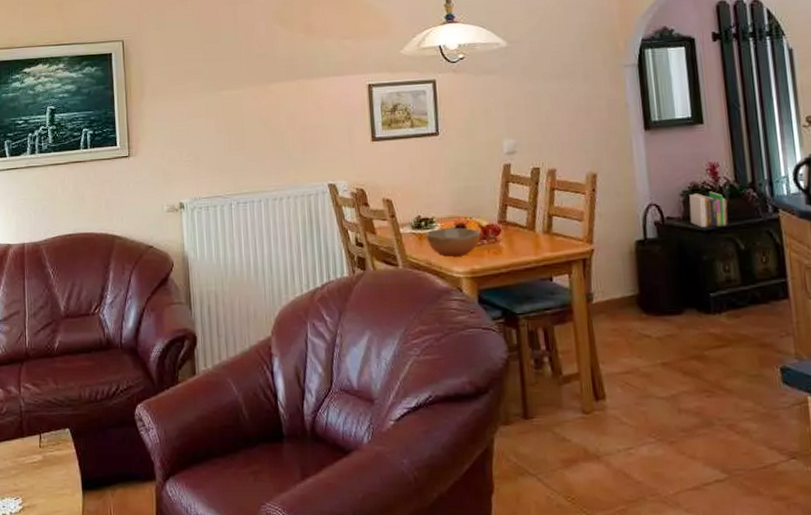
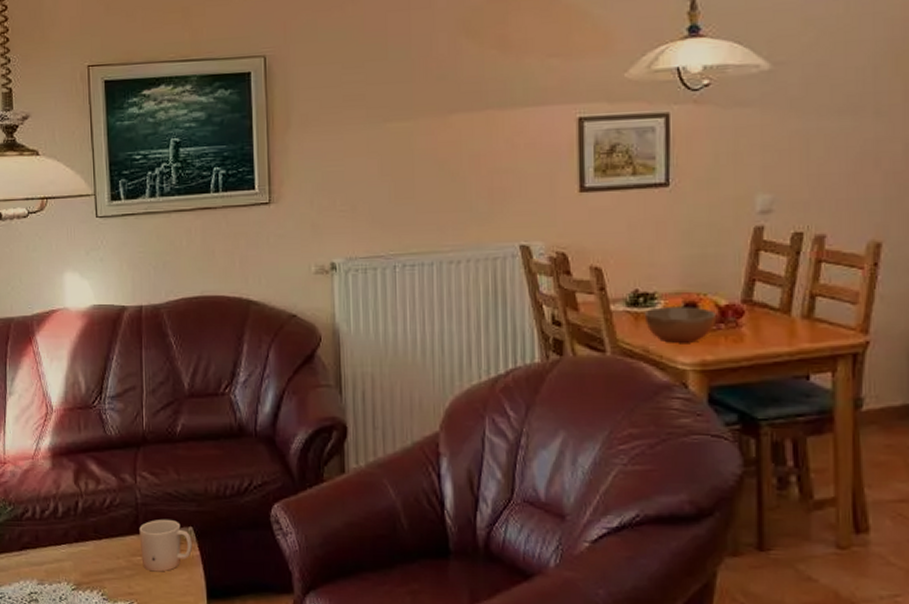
mug: none [23,423,70,470] -> present [139,519,193,572]

